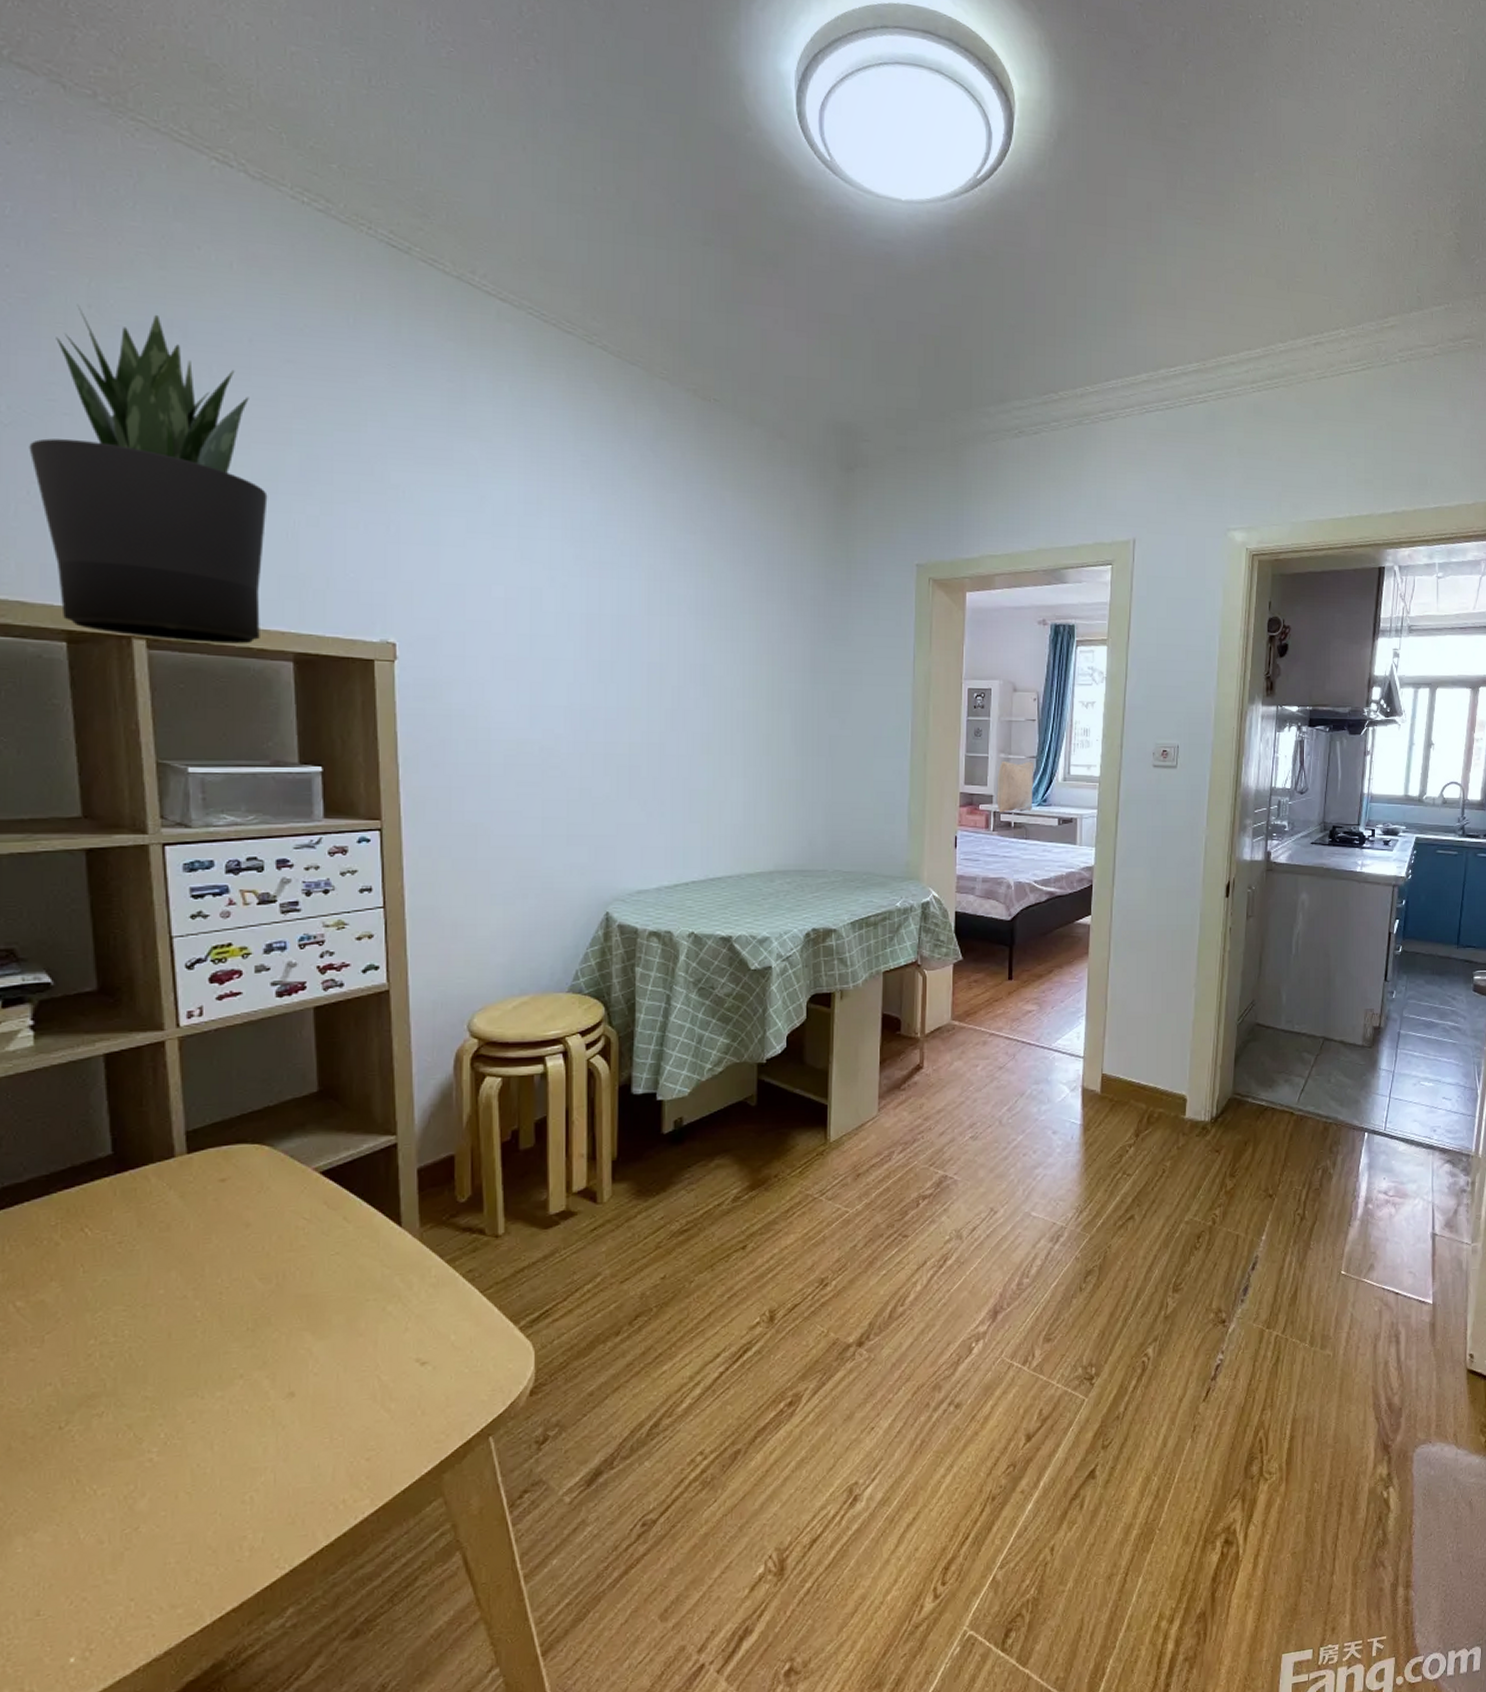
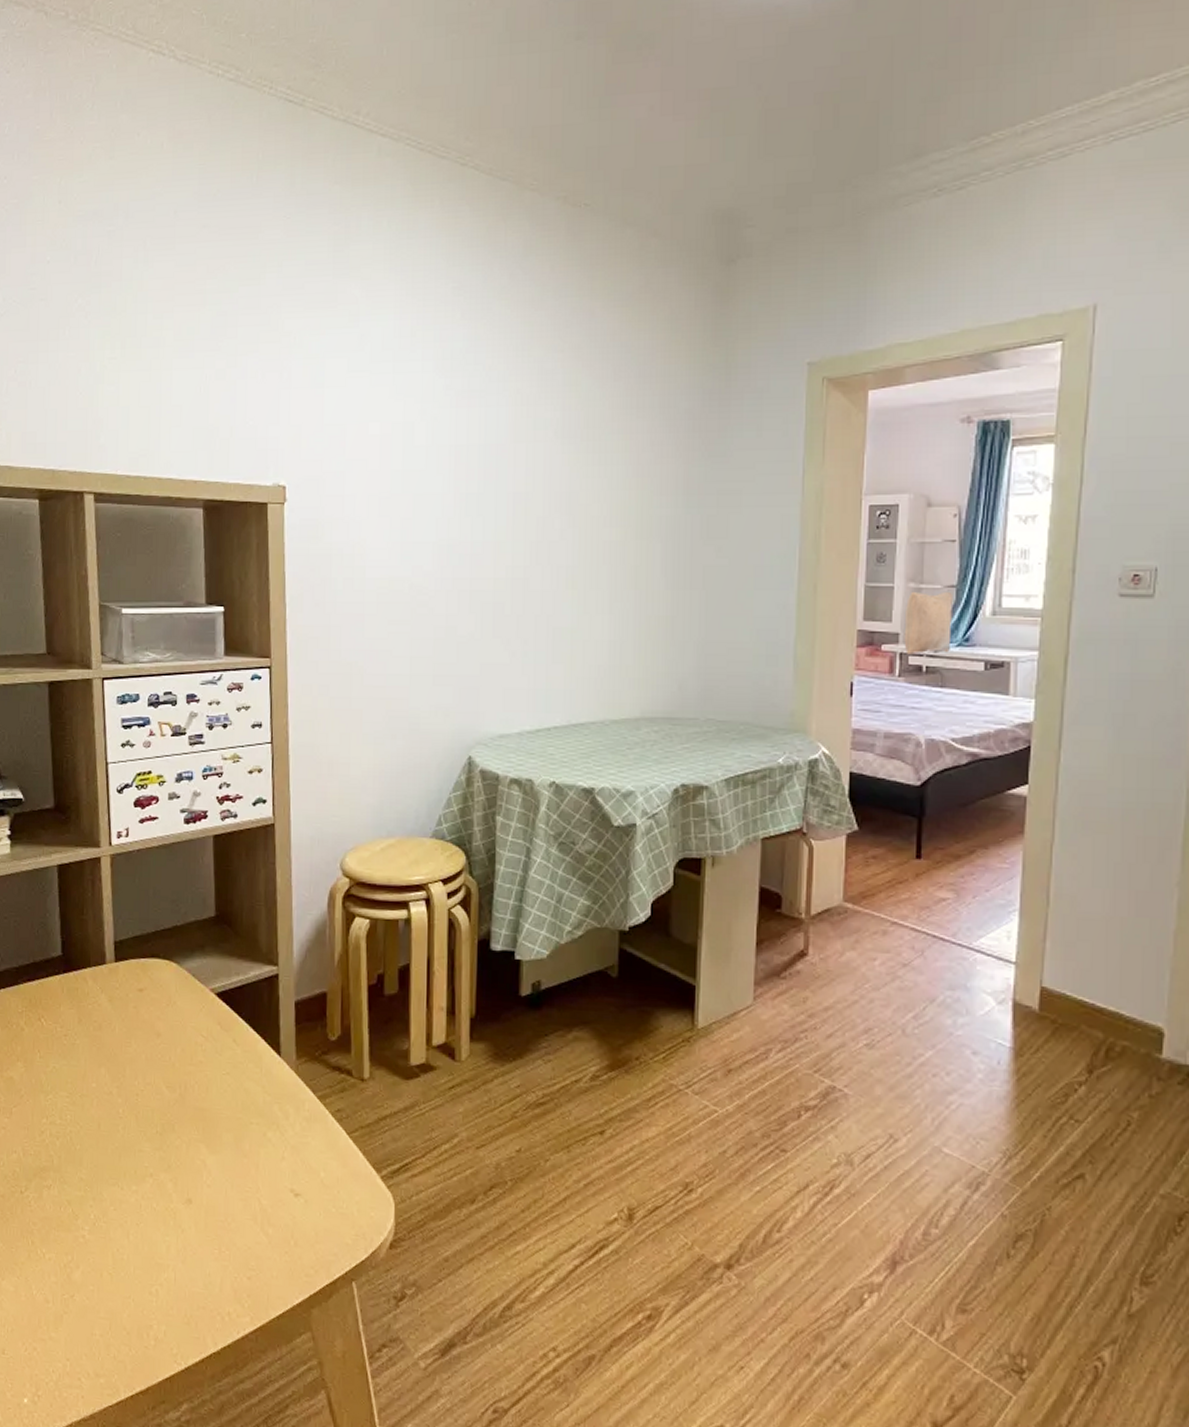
planter: present [29,305,268,644] -> none [16,200,186,495]

